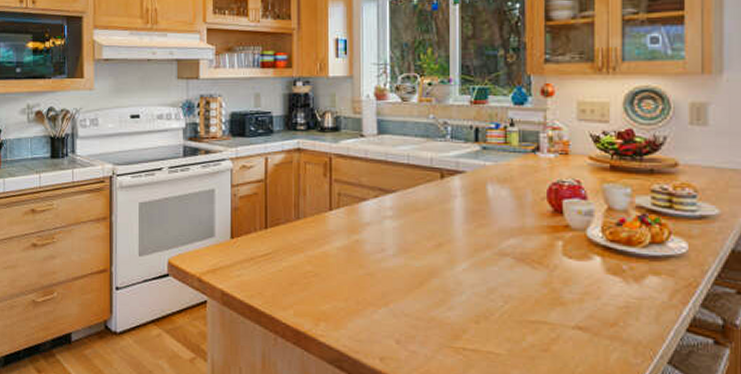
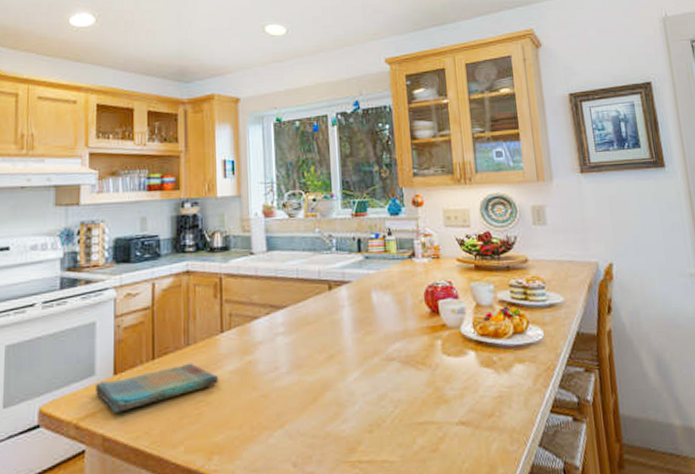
dish towel: none [214,235,327,272] -> present [94,363,219,413]

